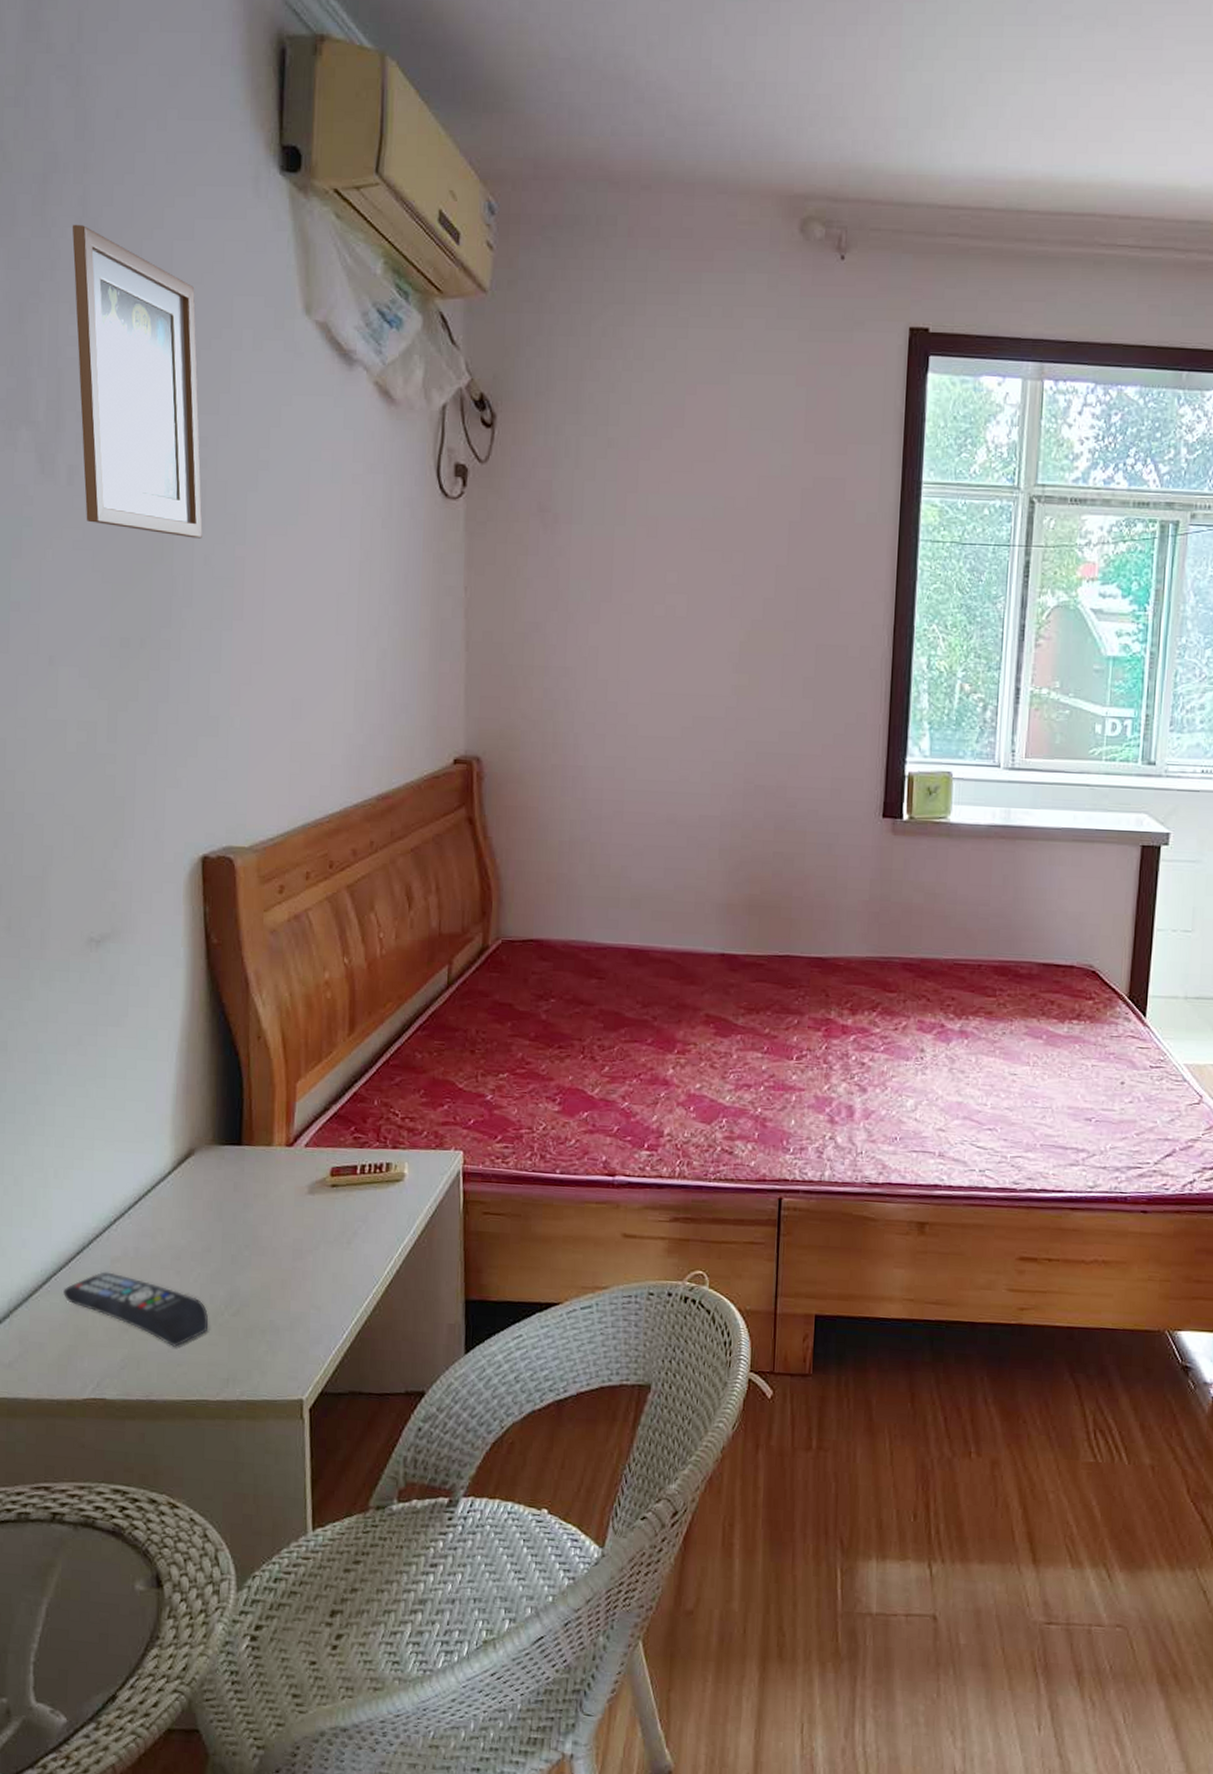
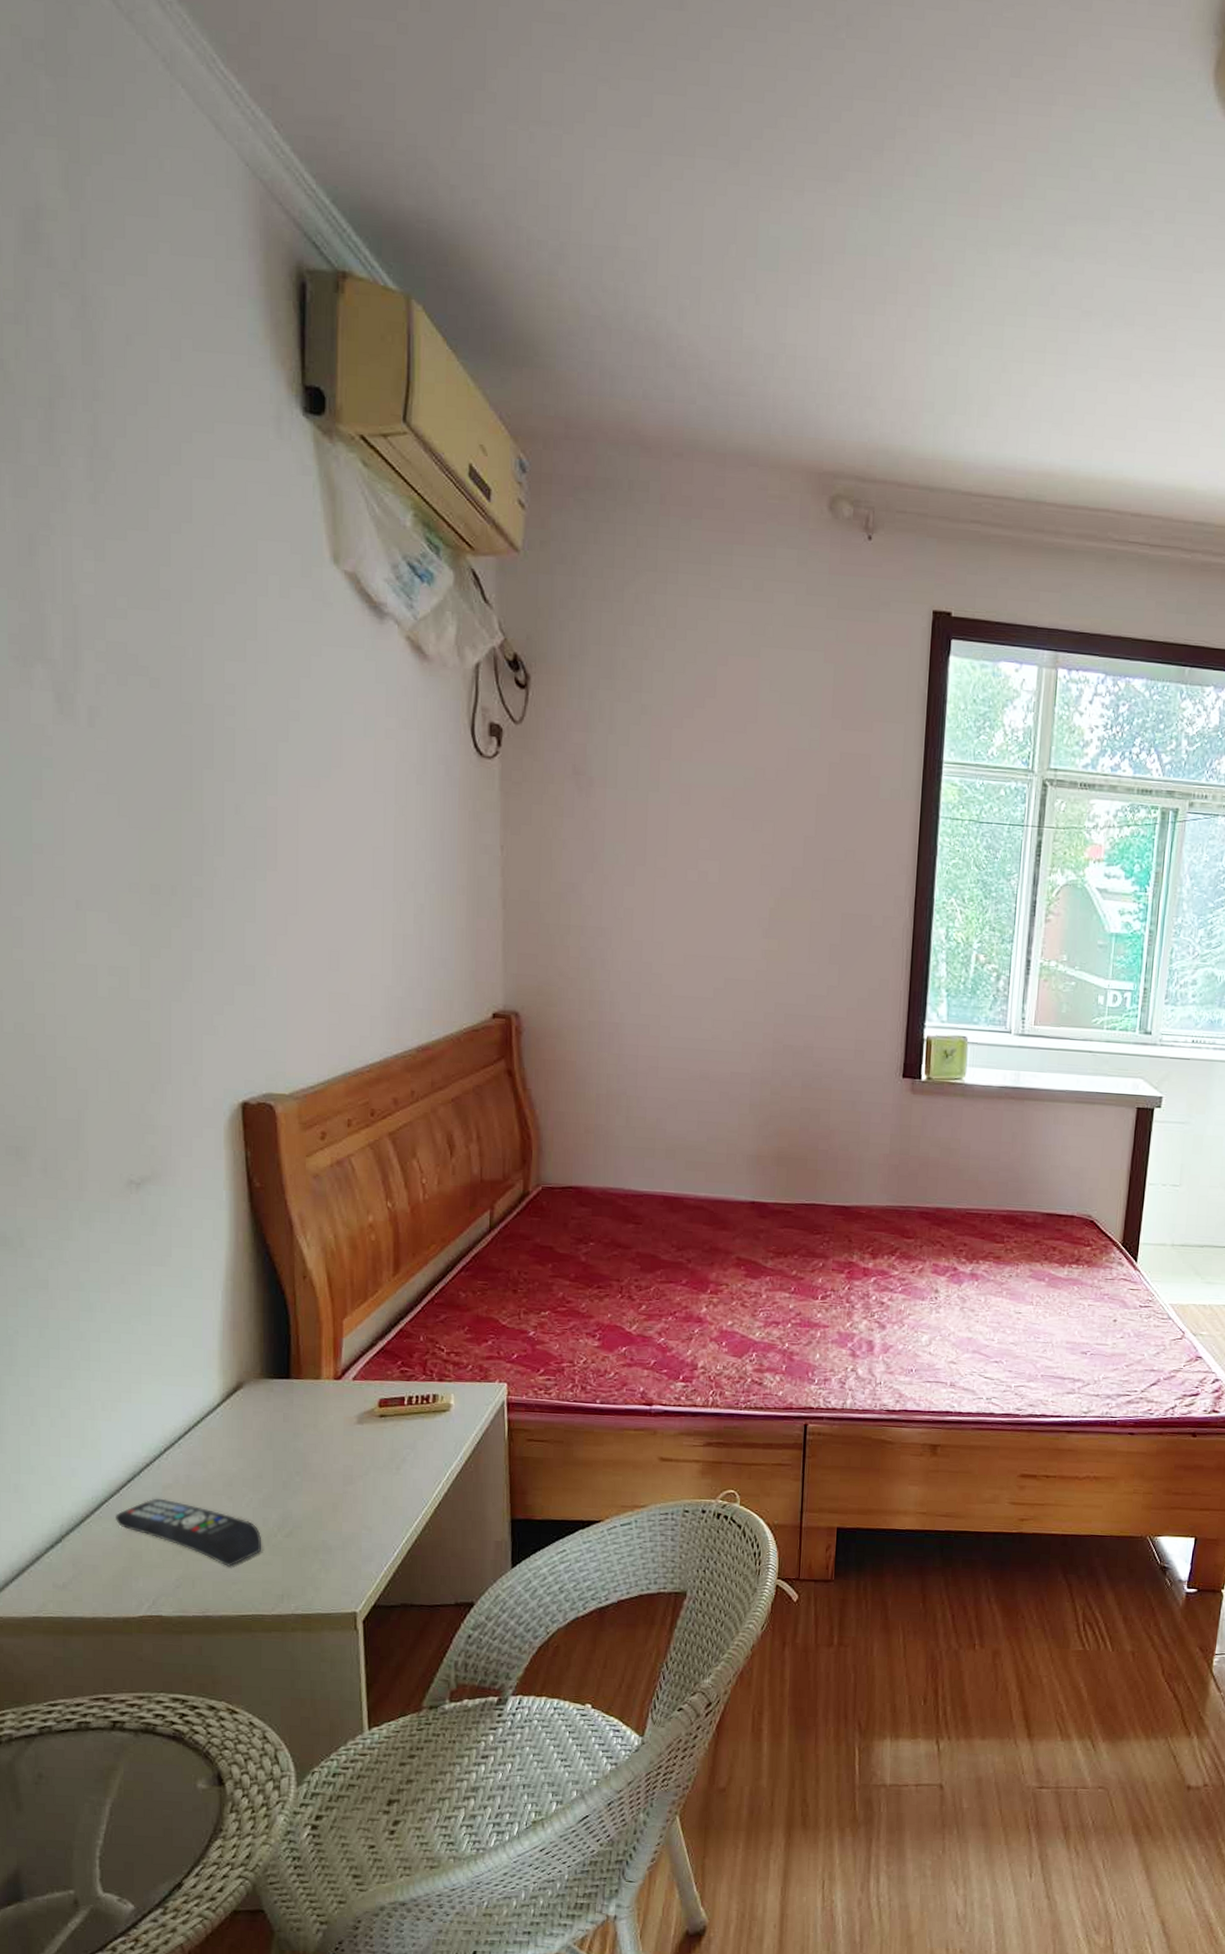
picture frame: present [72,224,203,539] -> none [82,454,232,787]

